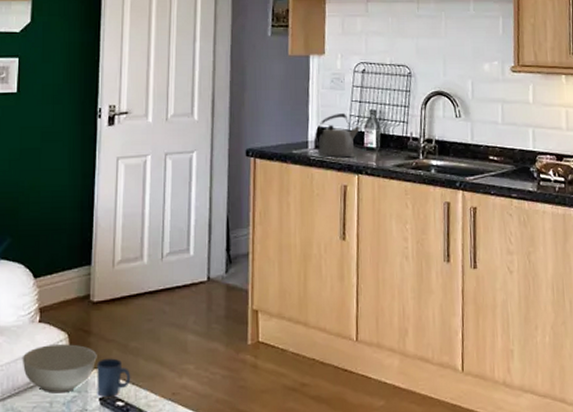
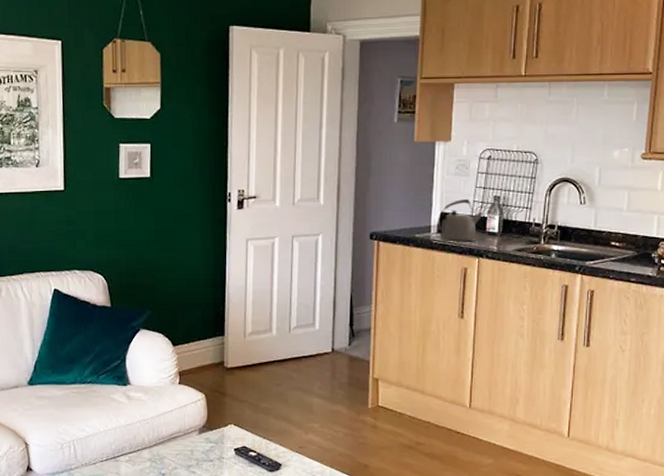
bowl: present [22,344,97,394] -> none [165,403,232,444]
mug: present [97,358,131,399] -> none [232,416,262,449]

